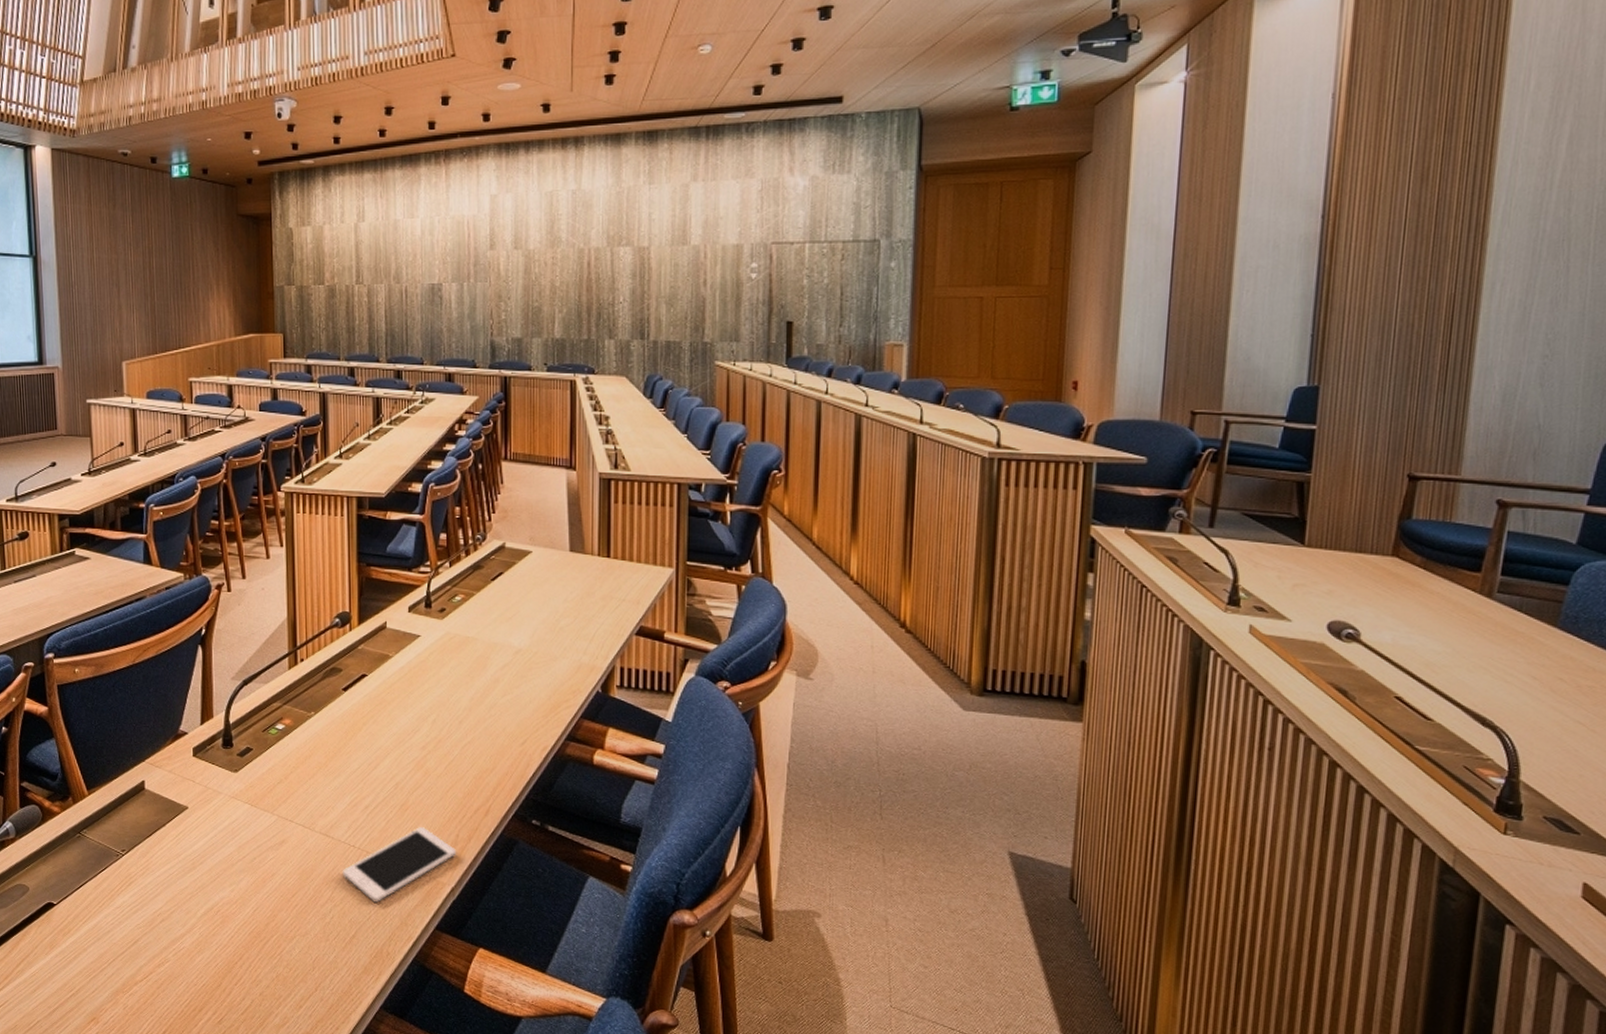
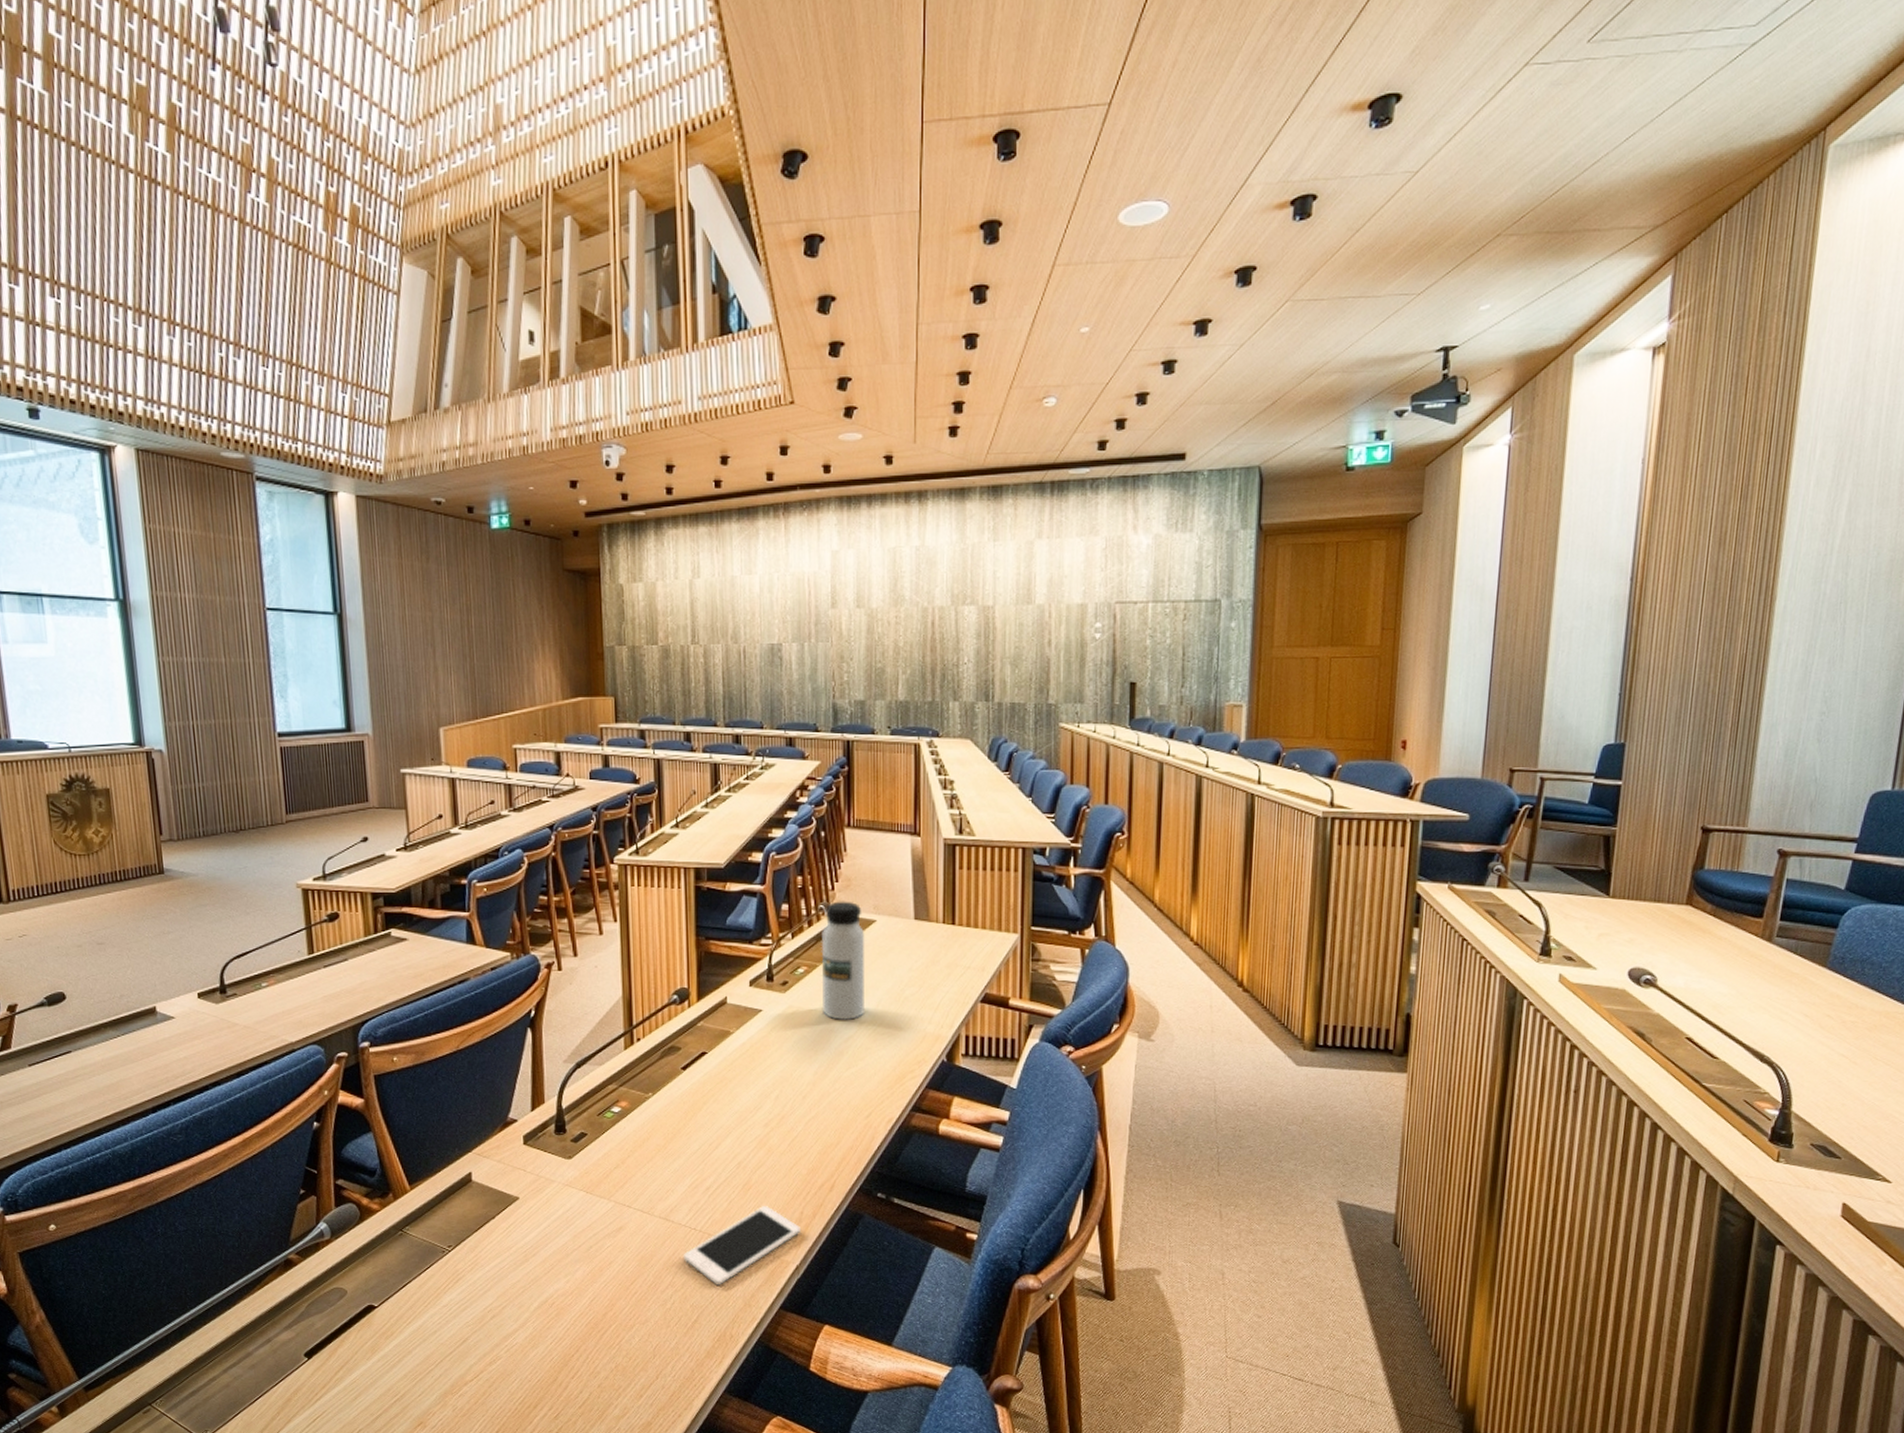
water bottle: none [478,531,521,648] -> present [821,901,866,1020]

